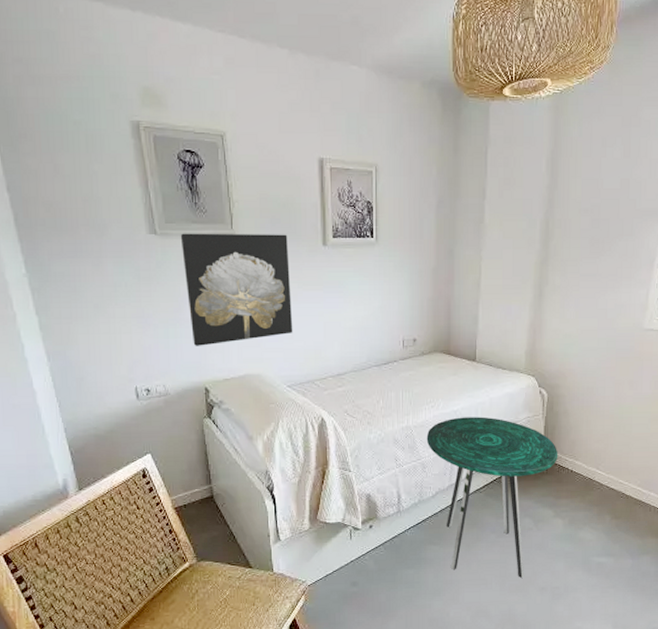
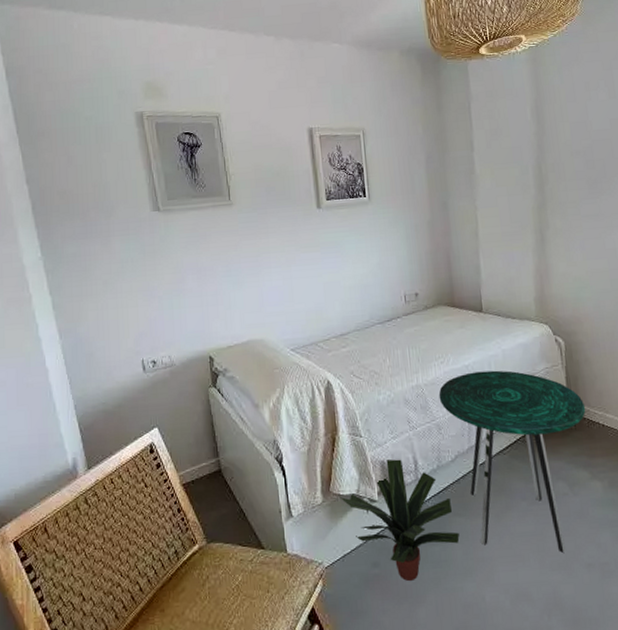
wall art: present [180,233,293,346] -> none [181,201,294,315]
potted plant: none [326,493,432,598] -> present [339,459,460,581]

